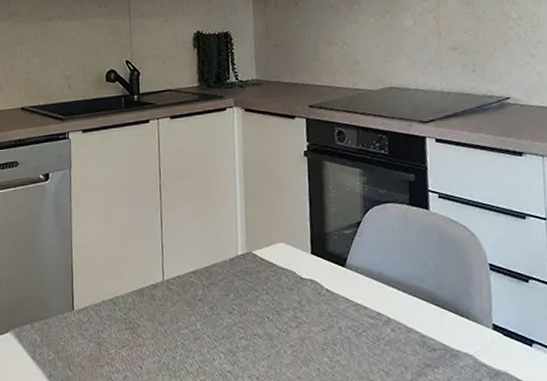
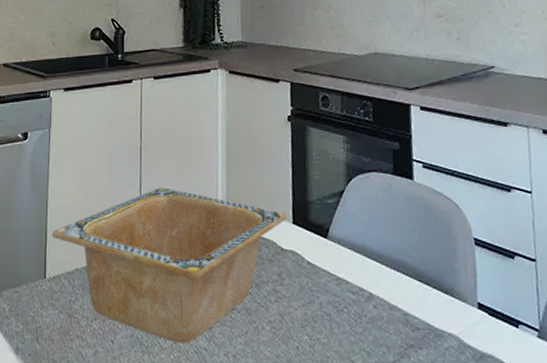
serving bowl: none [77,222,306,367] -> present [52,186,288,343]

